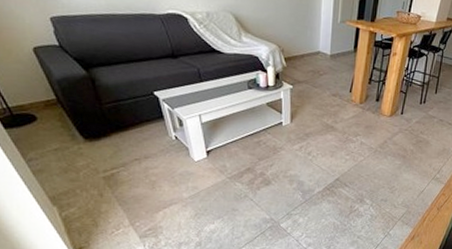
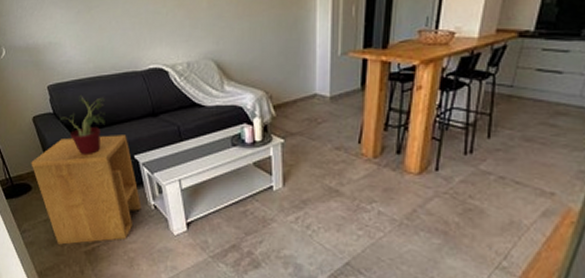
side table: none [34,71,162,172] -> present [31,135,142,245]
potted plant: none [69,30,122,90] -> present [60,94,106,156]

